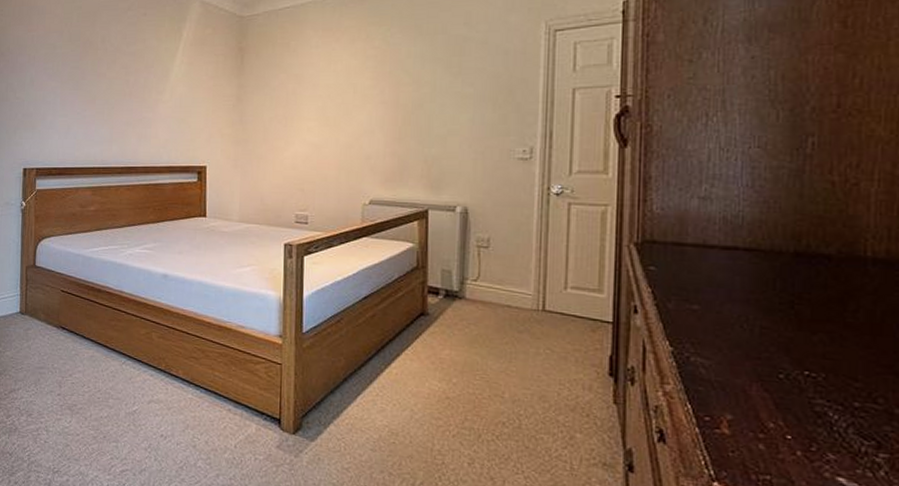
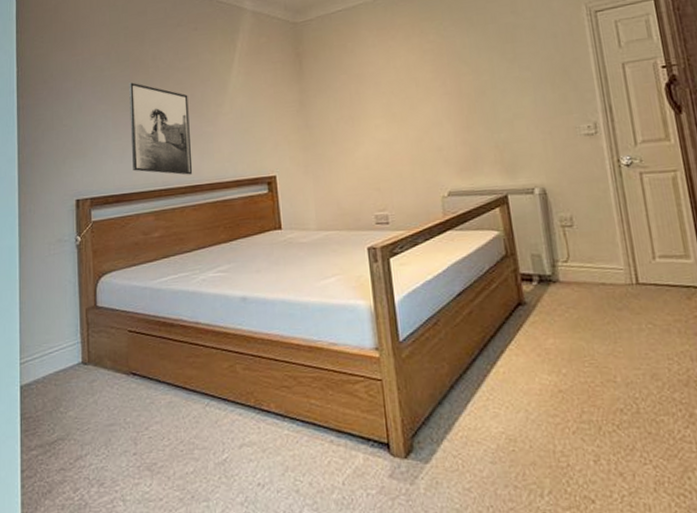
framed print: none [76,62,132,156] -> present [129,82,193,175]

